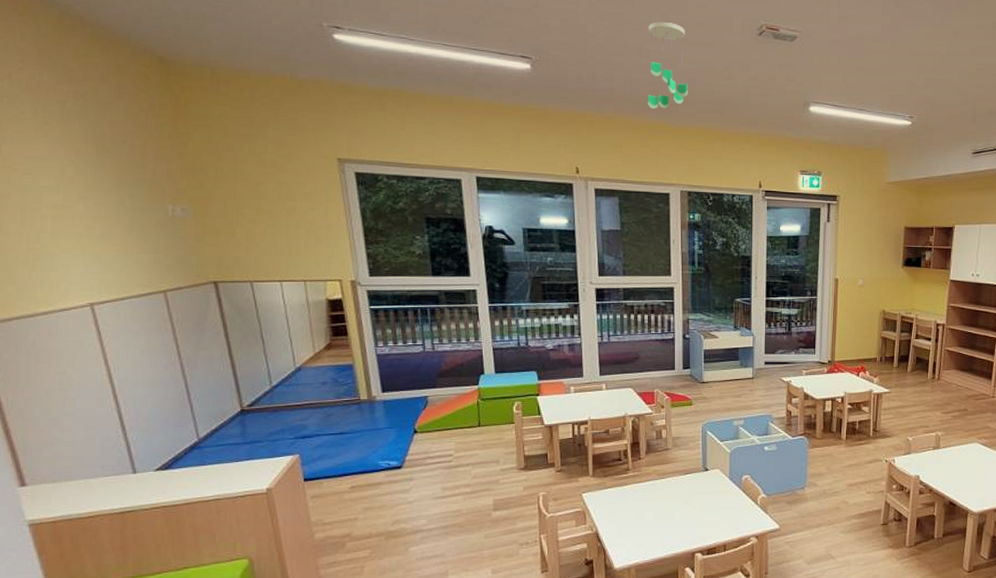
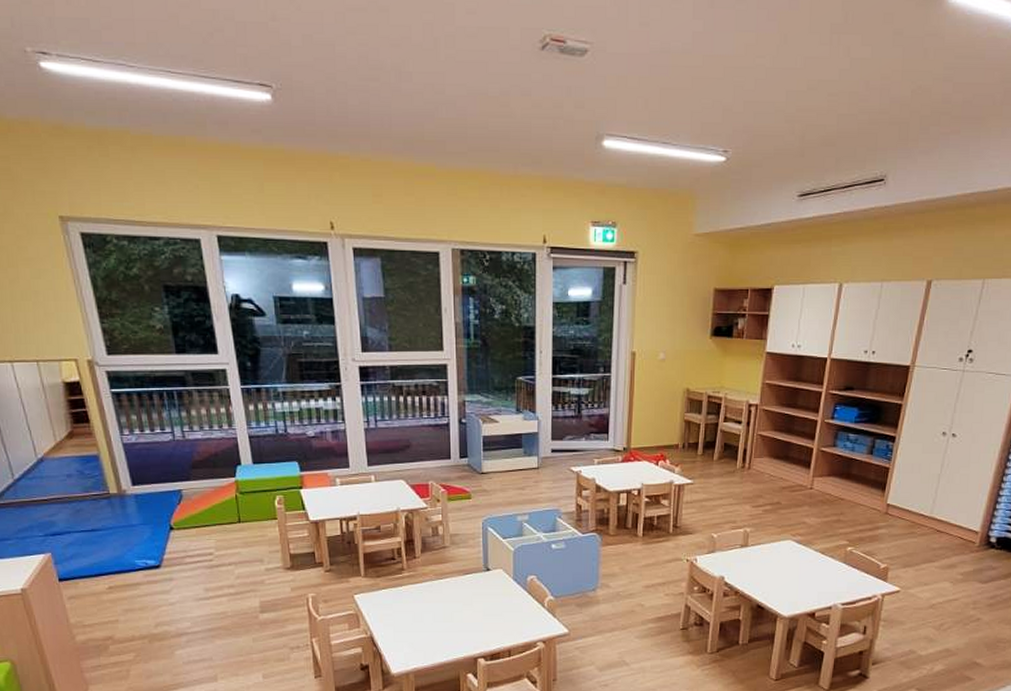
ceiling mobile: present [647,21,688,109] -> none [408,34,458,148]

